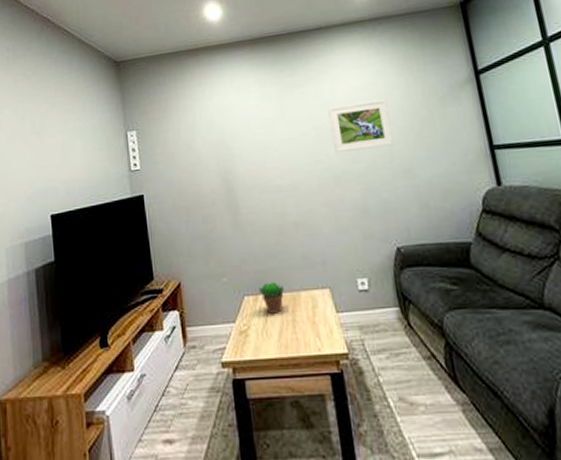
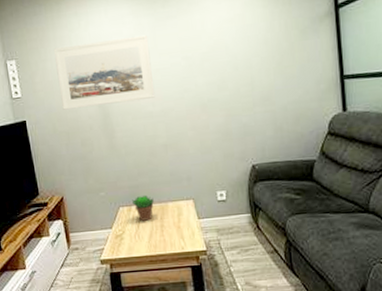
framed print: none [176,104,284,183] -> present [53,35,156,110]
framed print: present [328,99,394,153] -> none [197,31,256,82]

